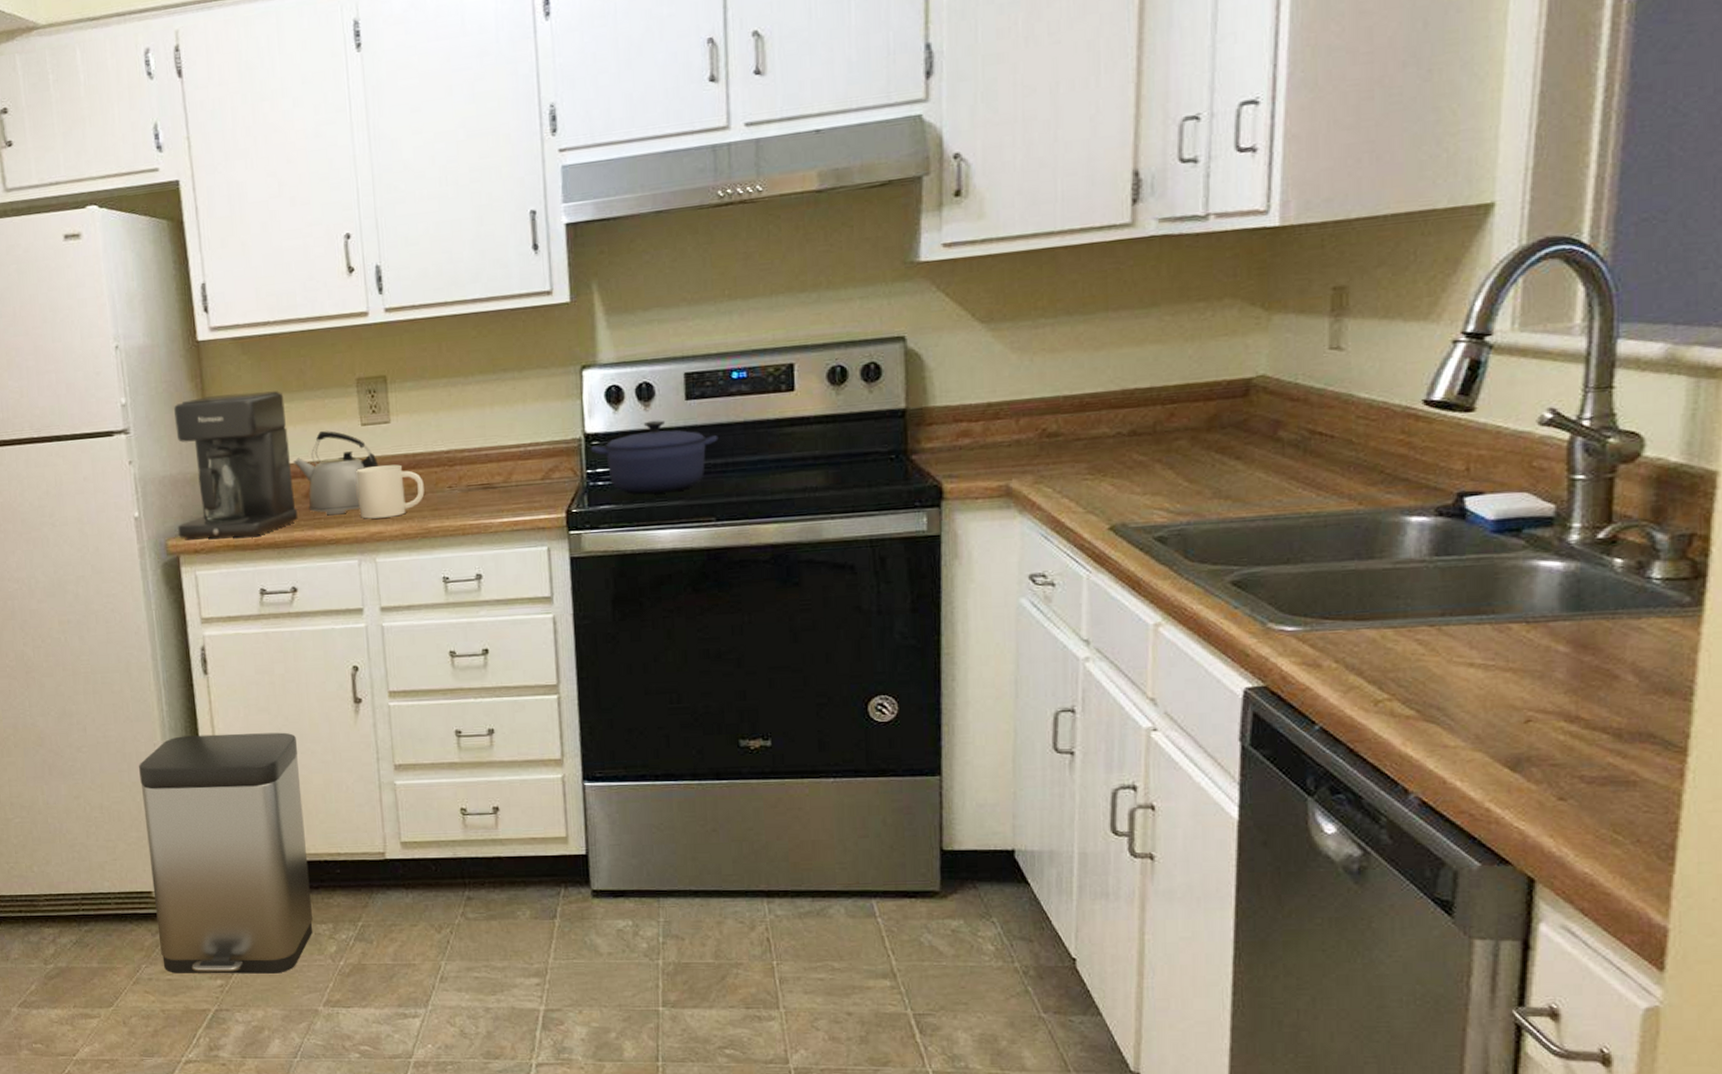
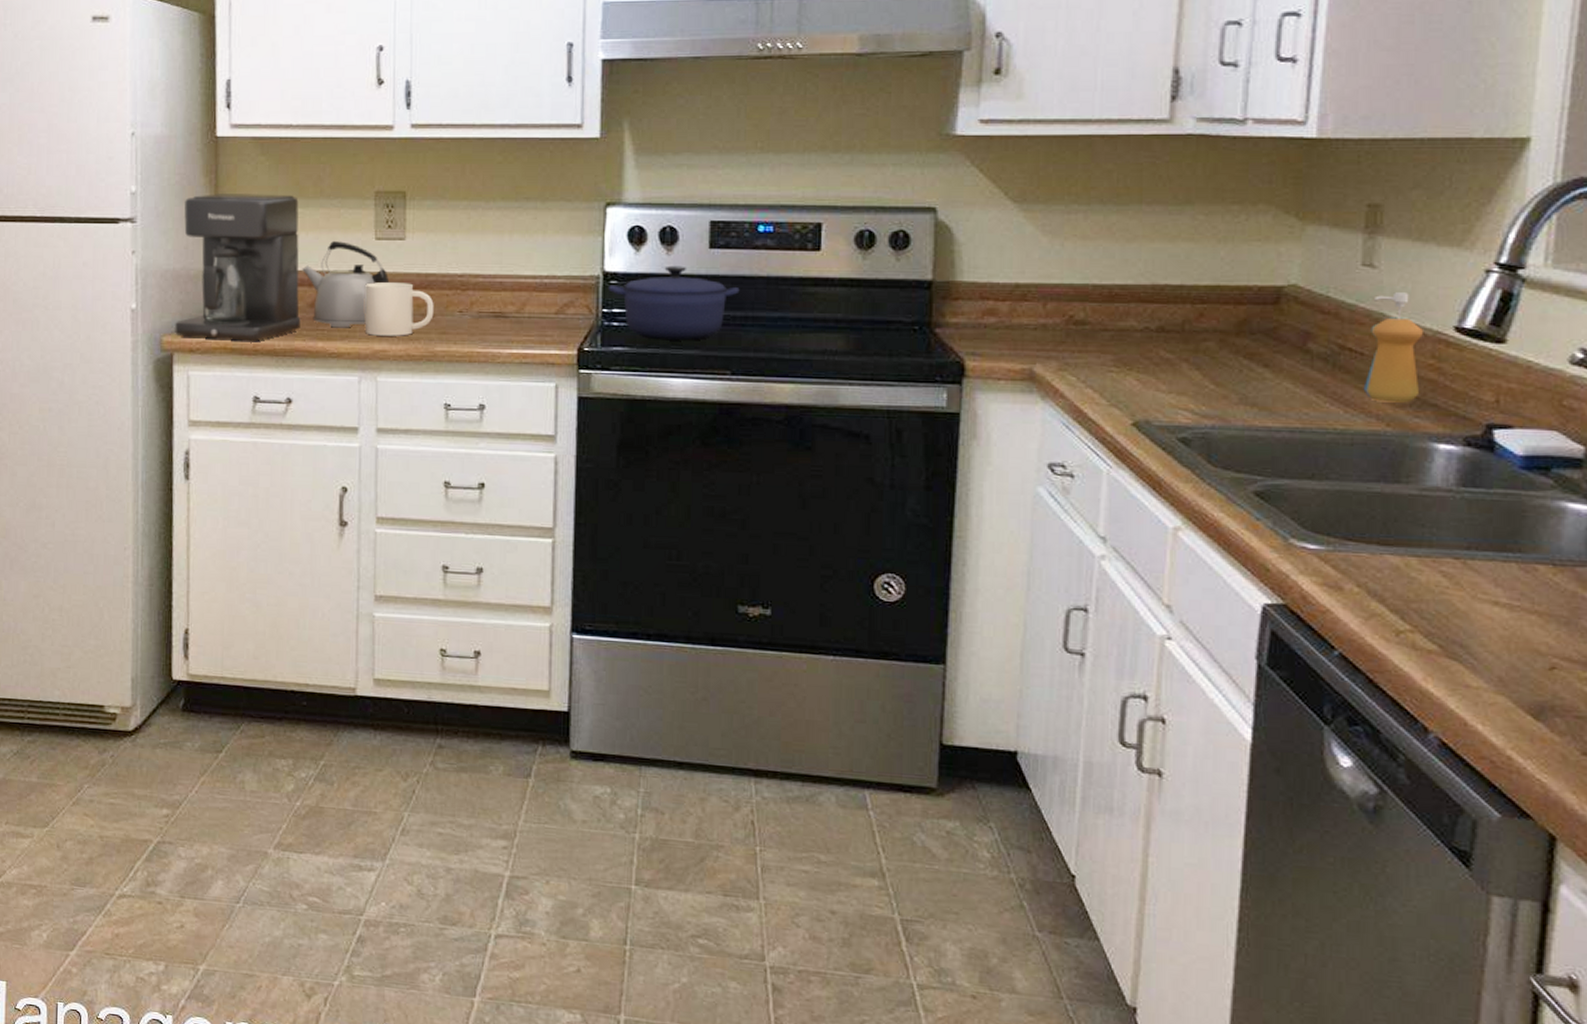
pedal bin: present [139,732,312,974] -> none [105,542,276,808]
soap dispenser: none [1334,371,1392,482] -> present [1363,292,1423,403]

